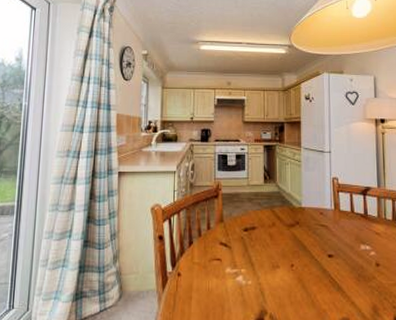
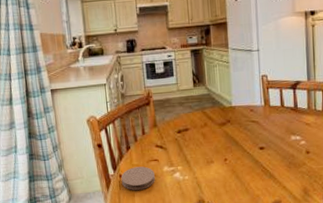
coaster: none [179,265,216,292] -> present [121,166,155,190]

